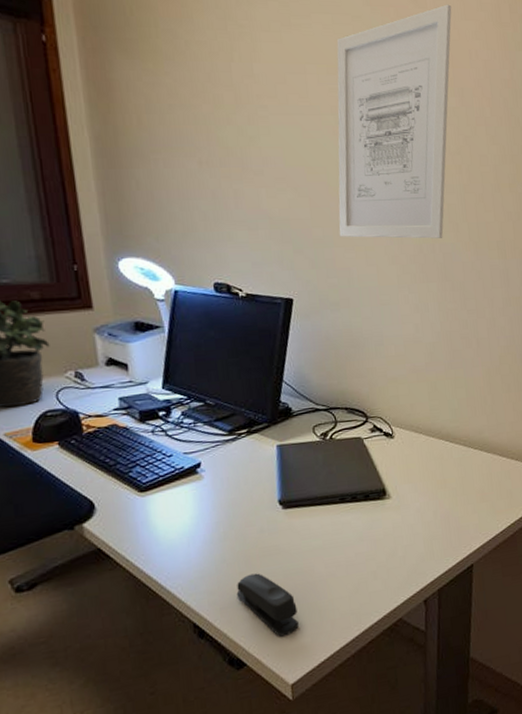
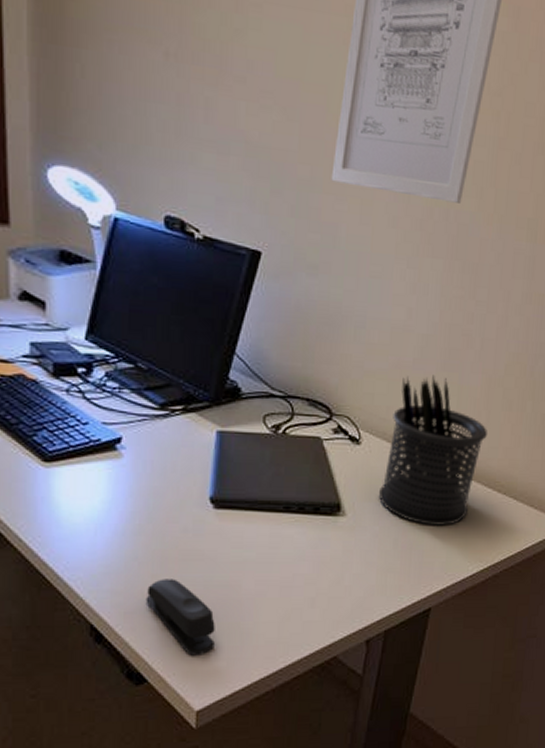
pen holder: none [415,373,494,496] -> present [379,374,487,525]

